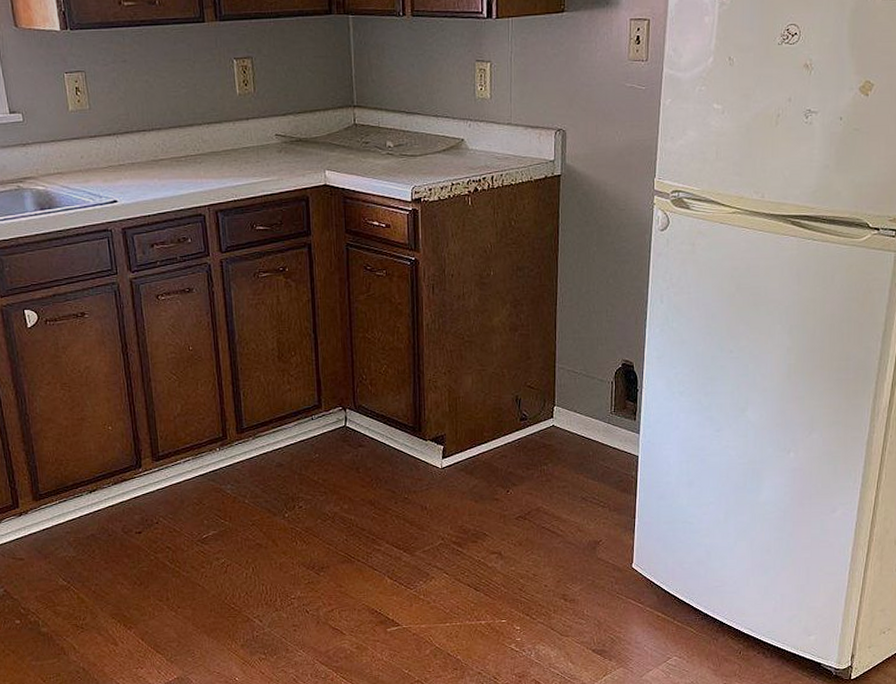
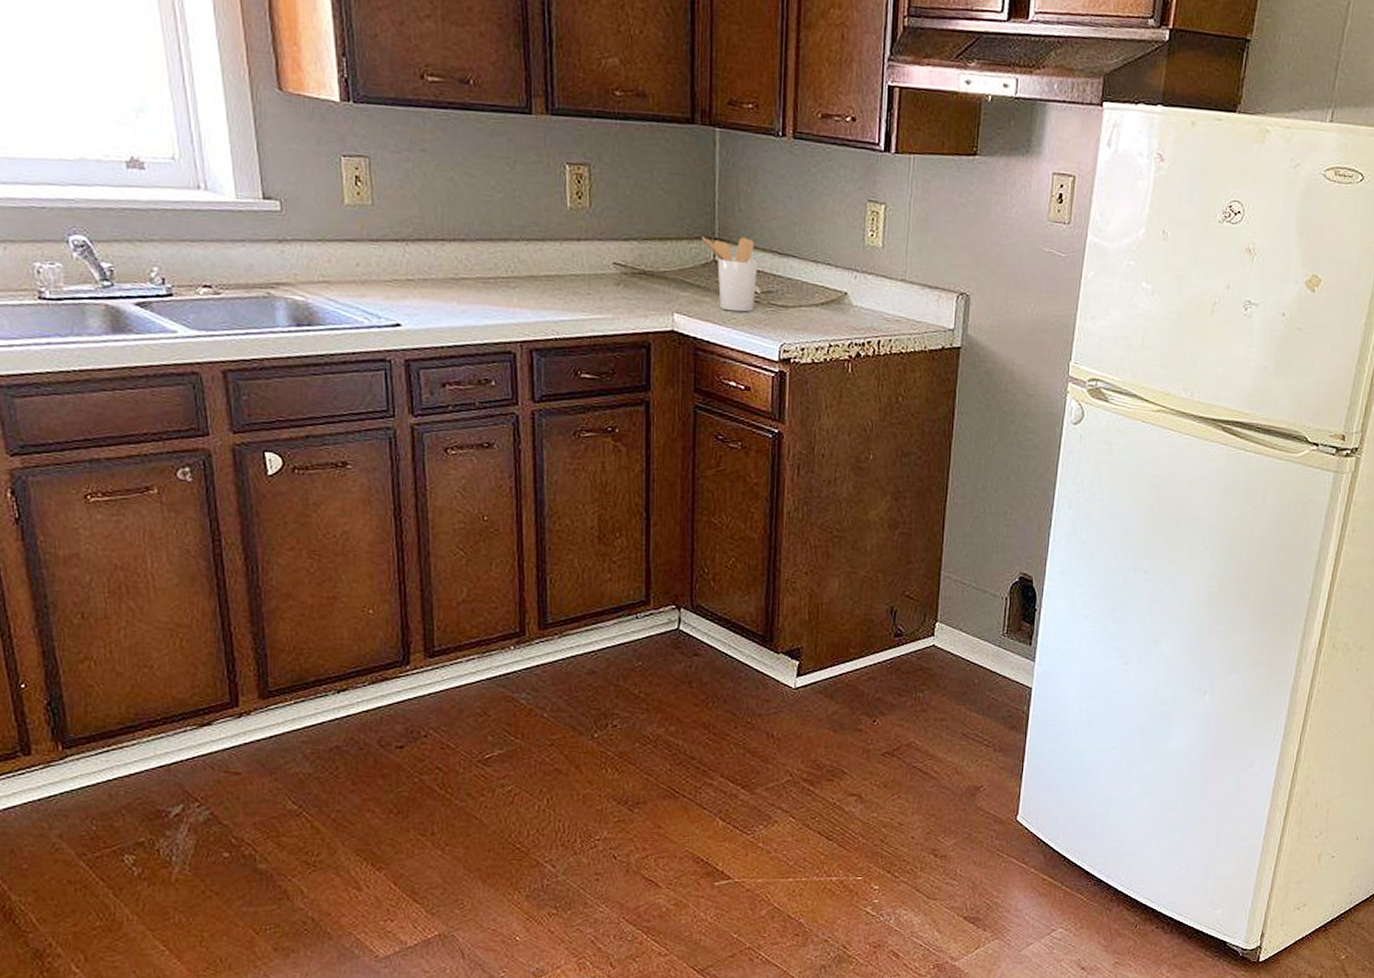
utensil holder: none [344,102,390,164] -> present [702,235,758,312]

